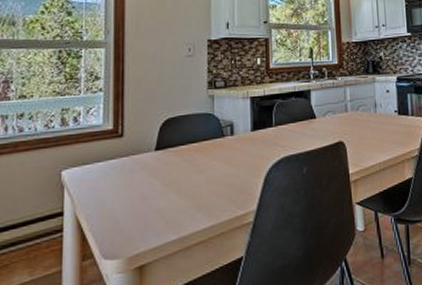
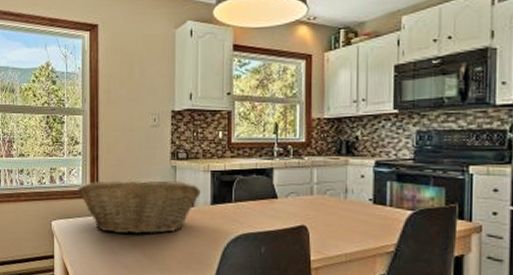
fruit basket: none [96,110,240,175] -> present [77,180,201,234]

